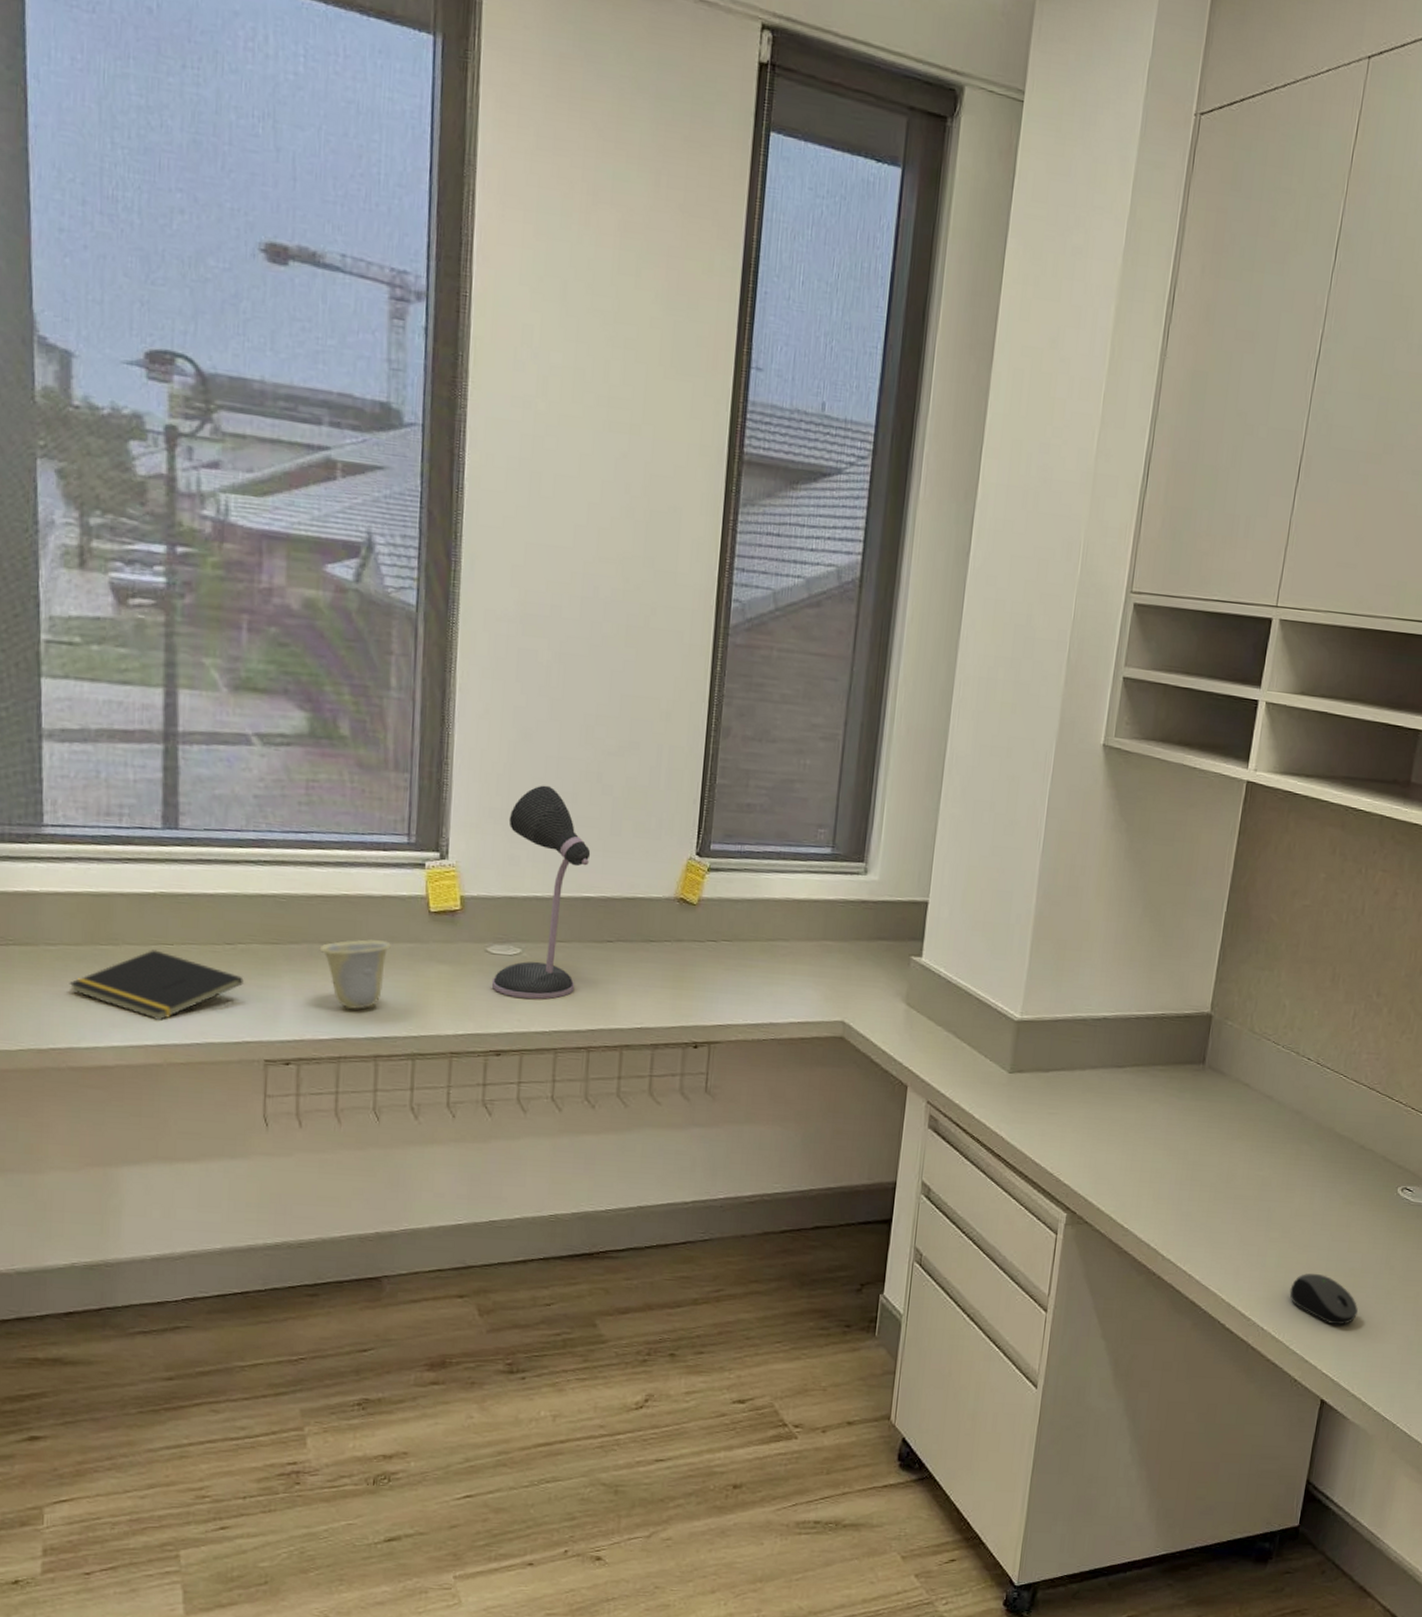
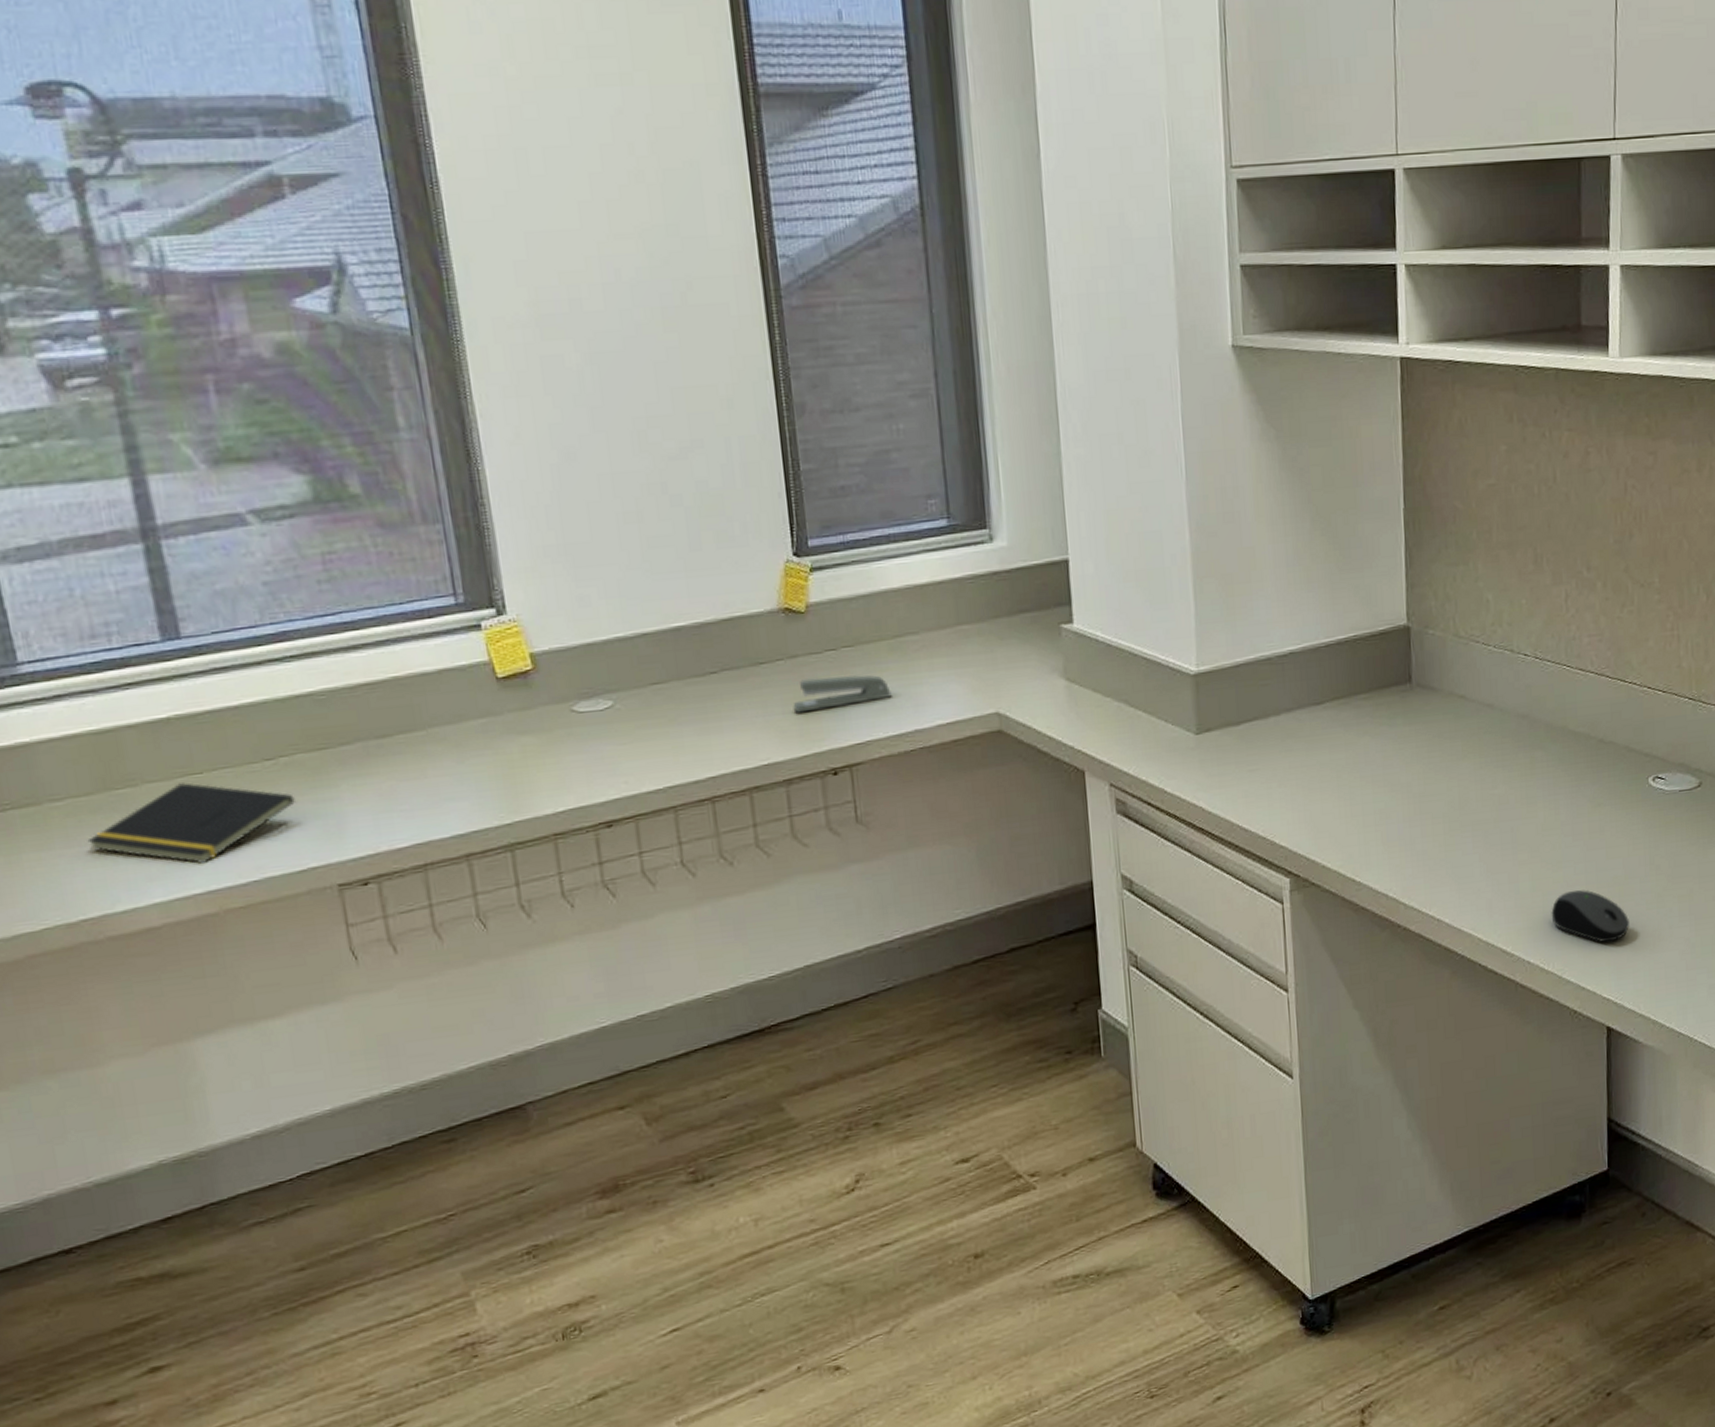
cup: present [319,939,391,1009] -> none [376,721,460,807]
desk lamp: present [491,785,591,999] -> none [568,508,684,758]
stapler: none [671,961,756,991] -> present [793,675,892,713]

